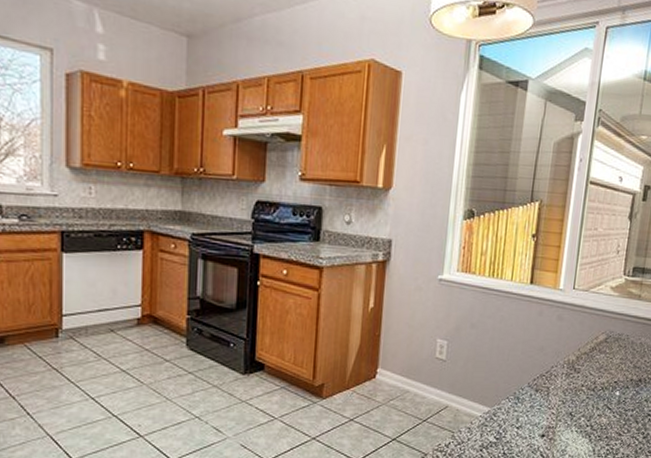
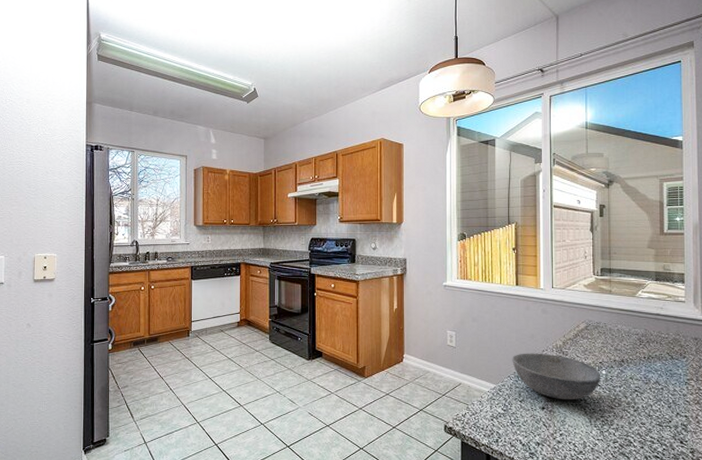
bowl: none [513,369,613,426] -> present [512,353,600,400]

